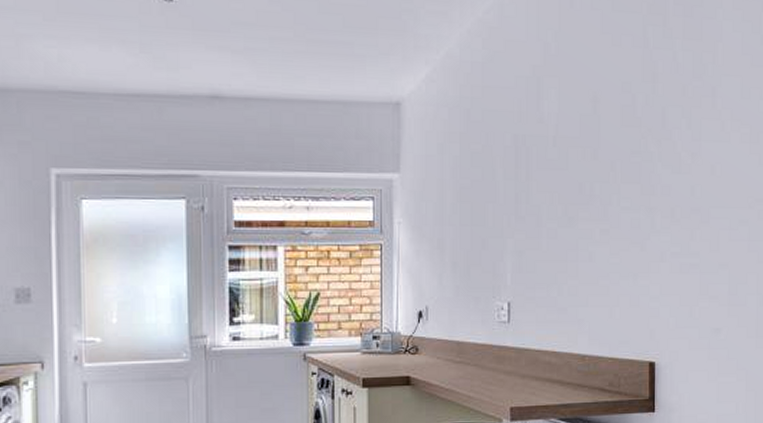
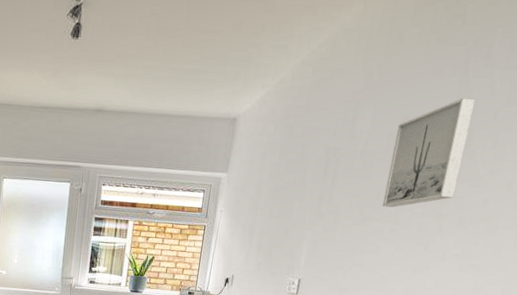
wall art: none [587,72,661,203] -> present [382,98,475,208]

